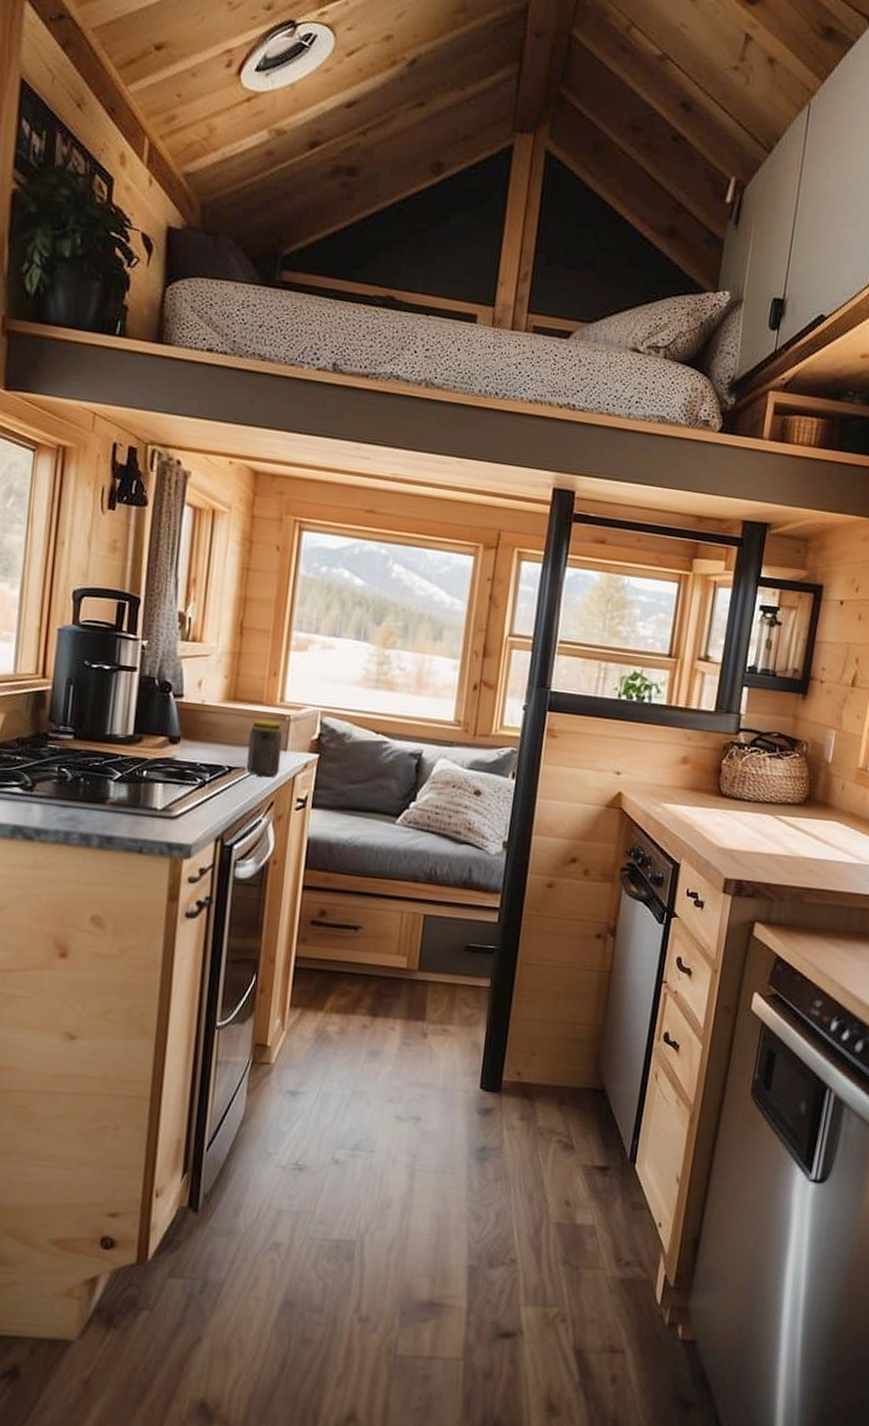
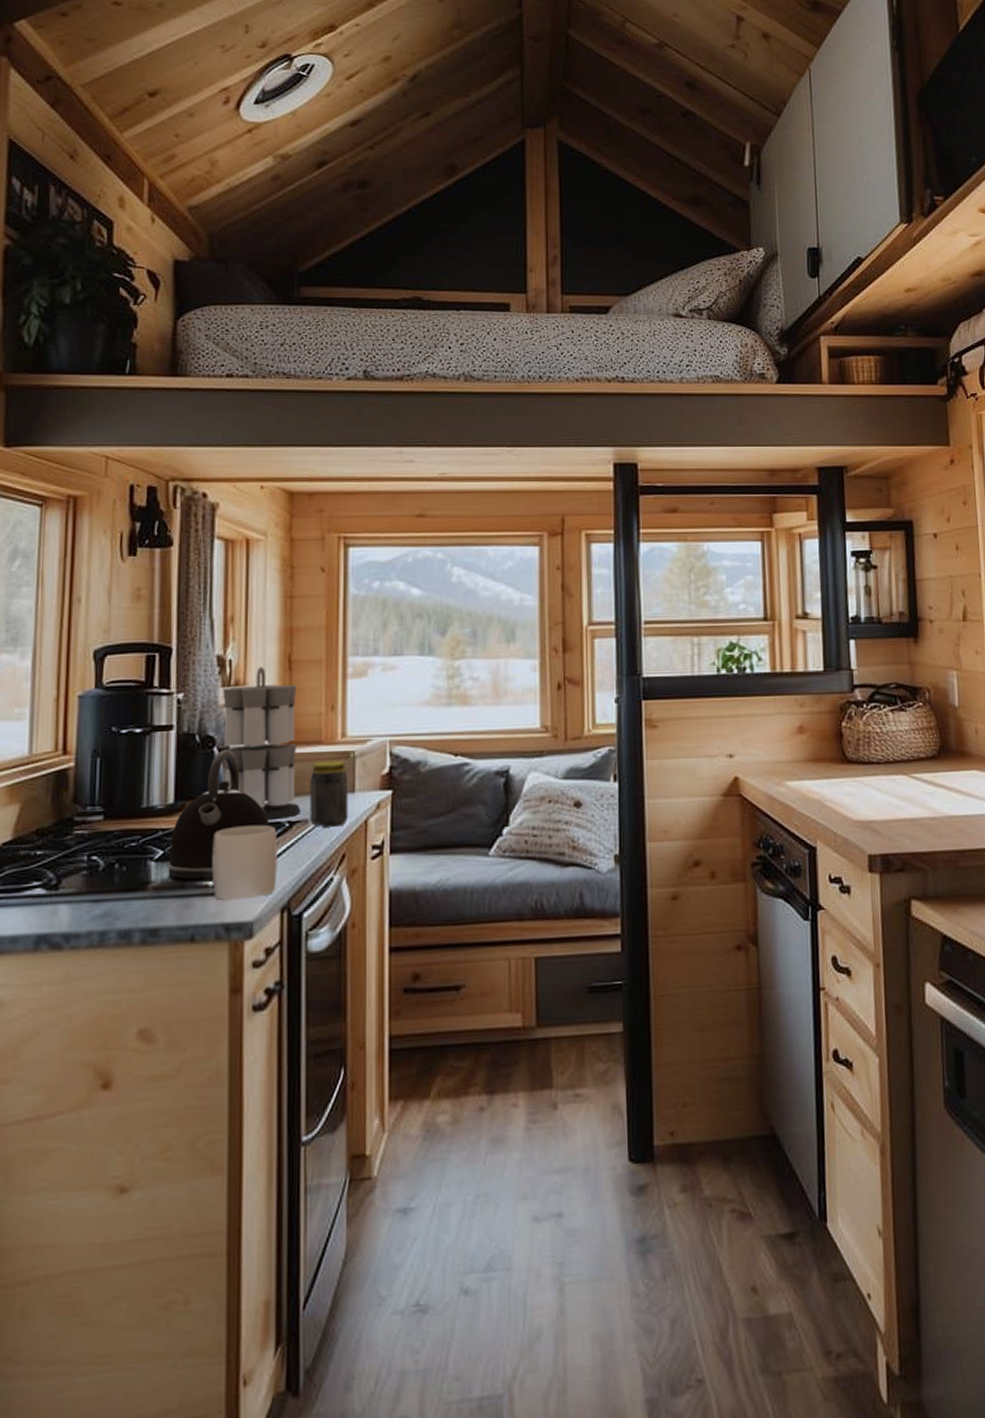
kettle: none [123,696,213,806] -> present [166,750,271,883]
mug: none [160,763,218,826] -> present [211,825,278,901]
spice rack: none [176,627,246,763] -> present [223,666,302,820]

